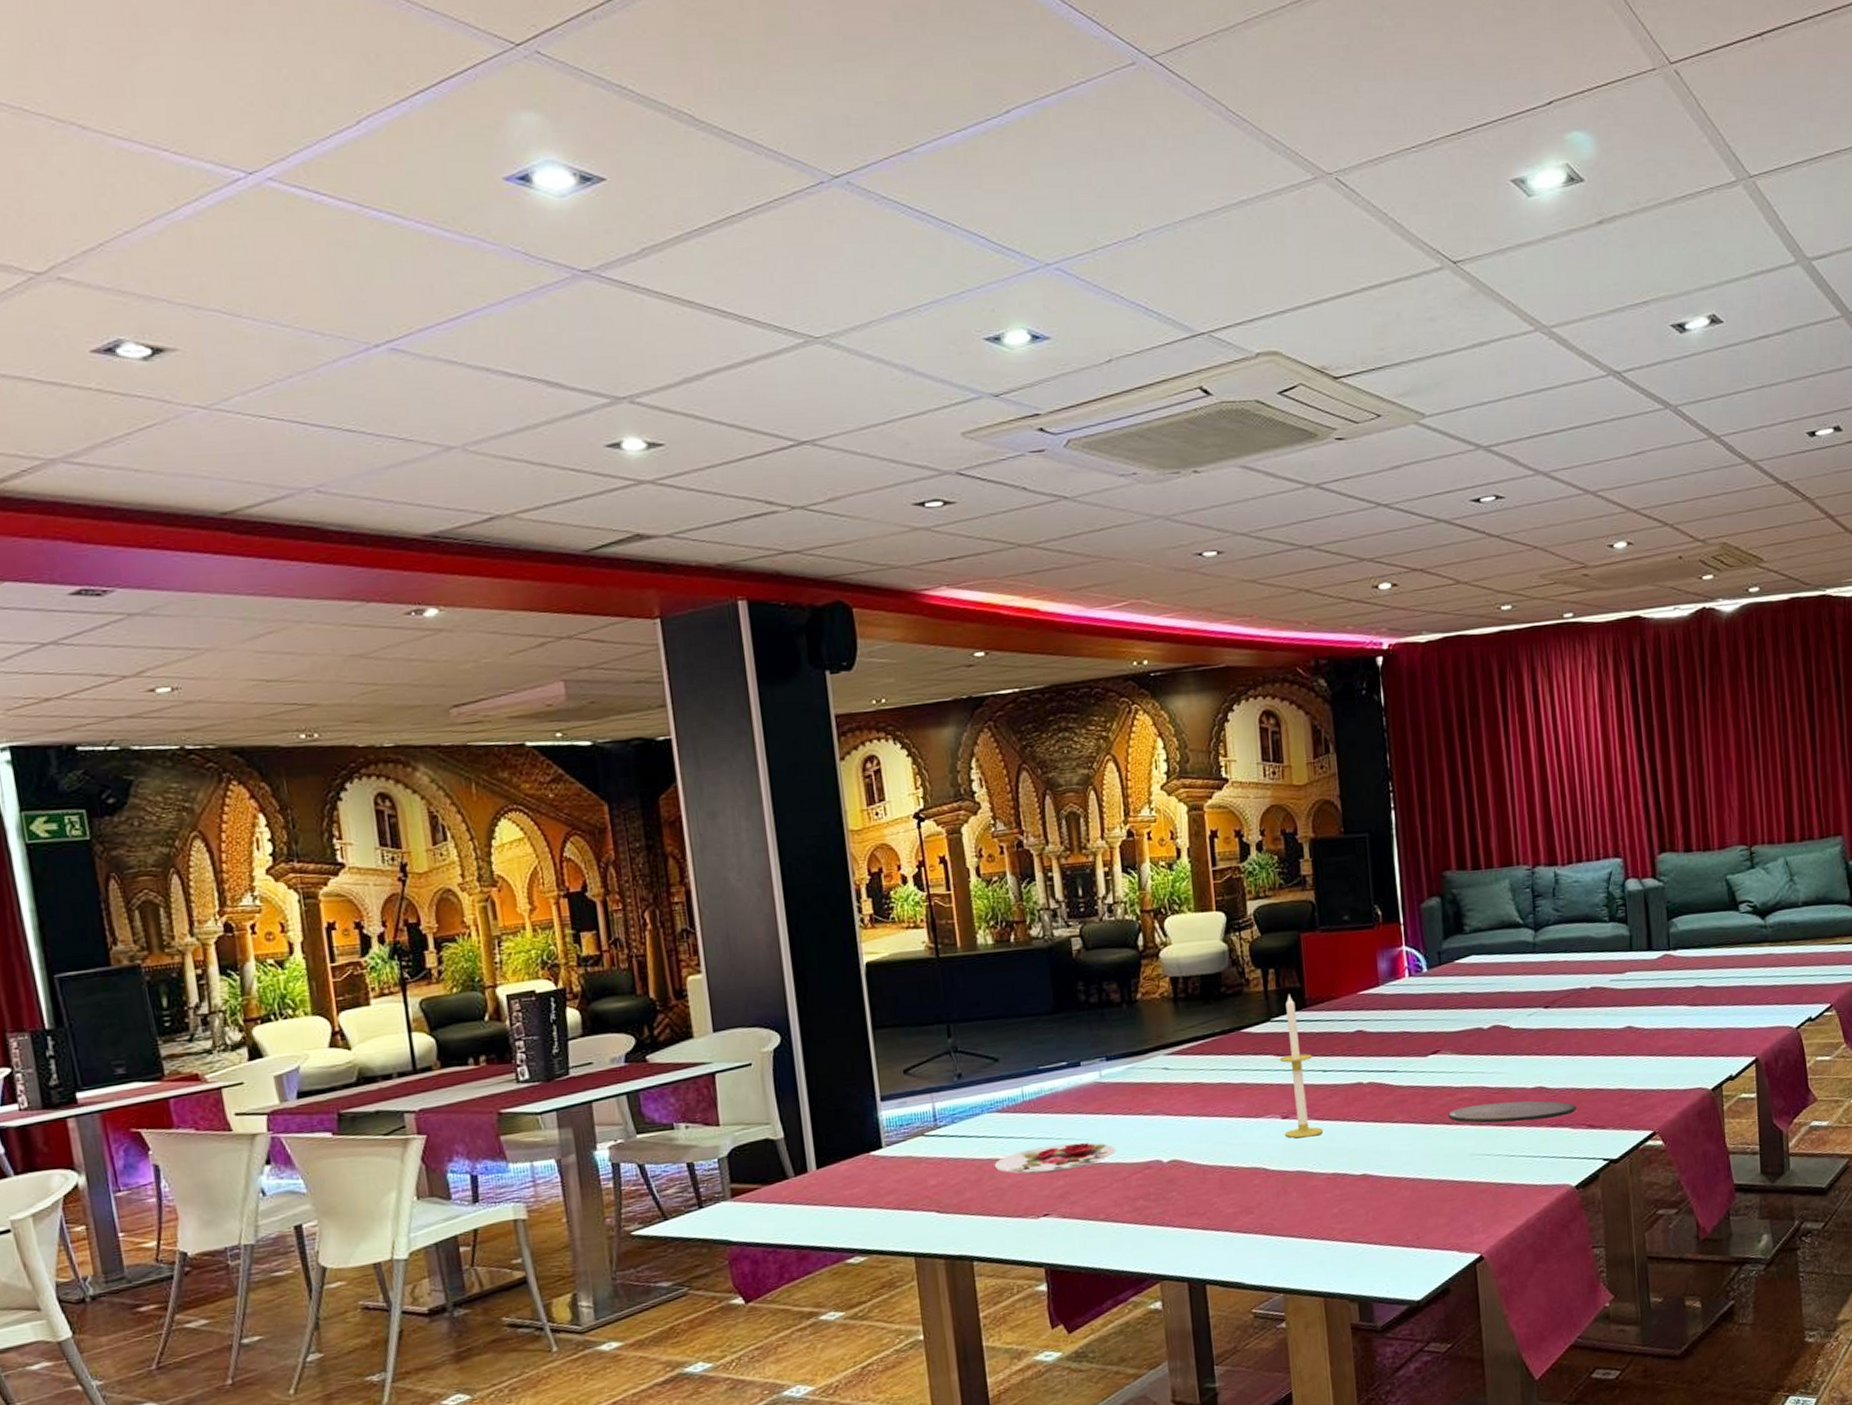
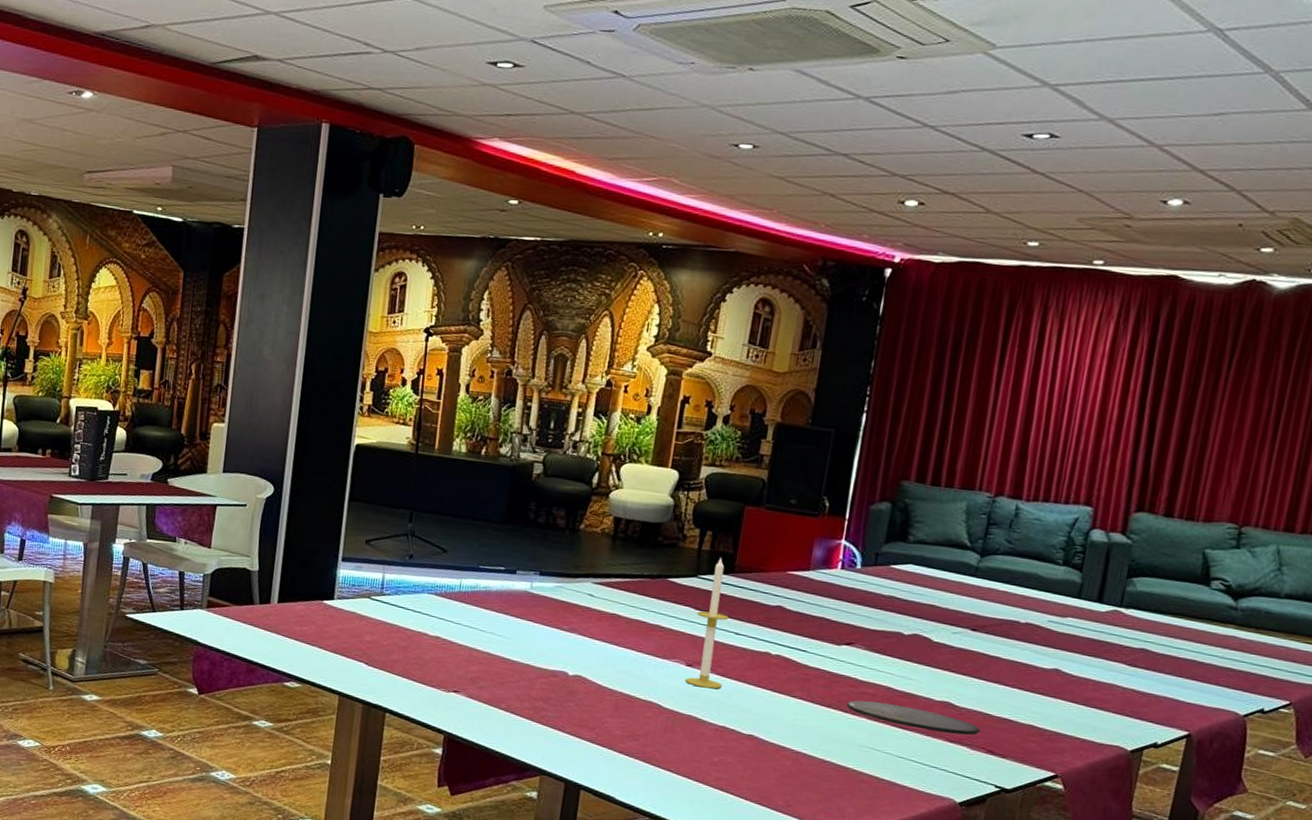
plate: present [994,1141,1117,1174] -> none [422,632,530,660]

